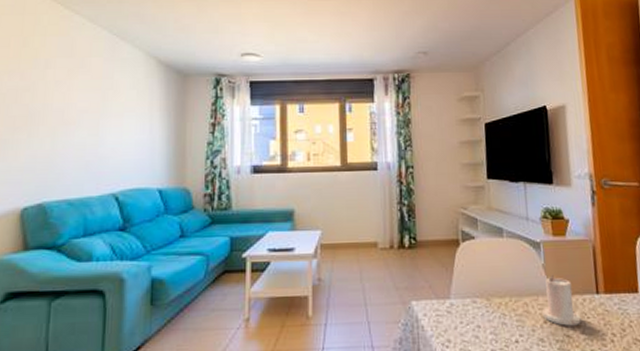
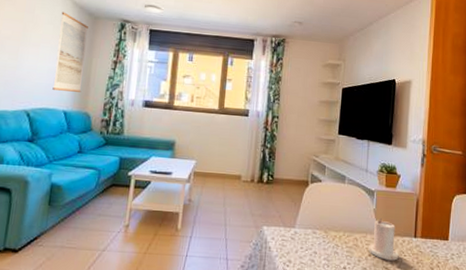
wall art: none [142,73,178,166] -> present [52,12,88,92]

